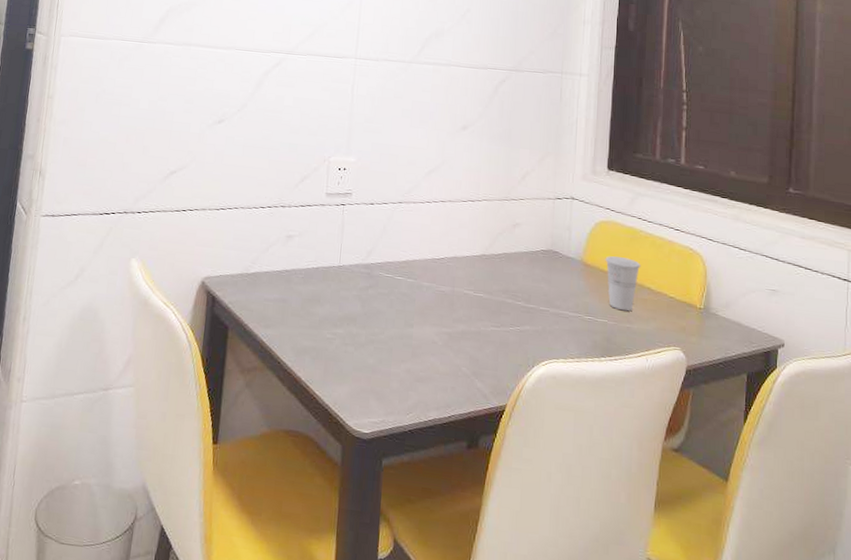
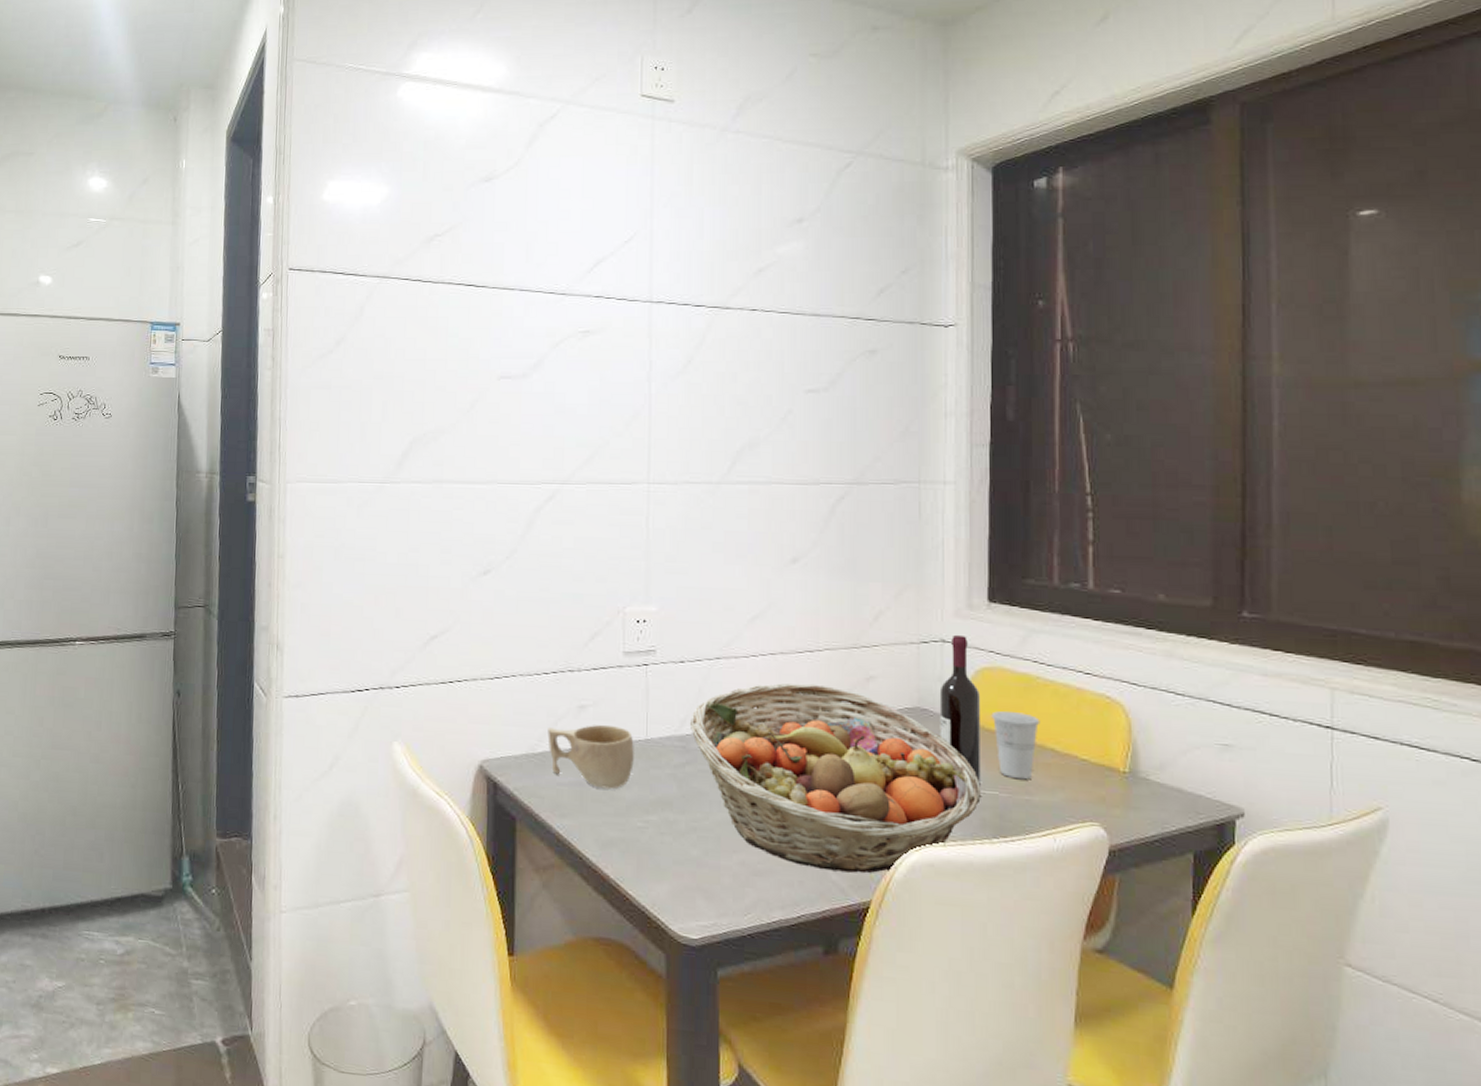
cup: none [260,251,329,306] -> present [547,724,634,789]
fruit basket: none [374,225,594,383] -> present [689,683,981,874]
wine bottle: none [566,194,597,315] -> present [939,634,981,786]

